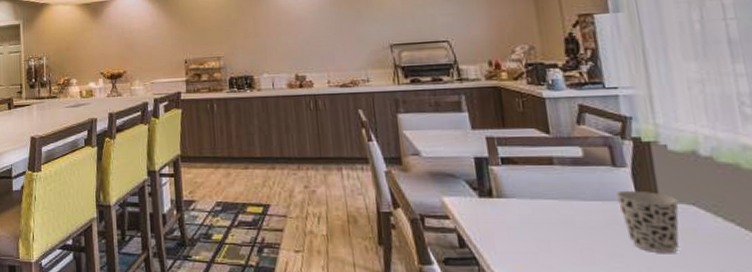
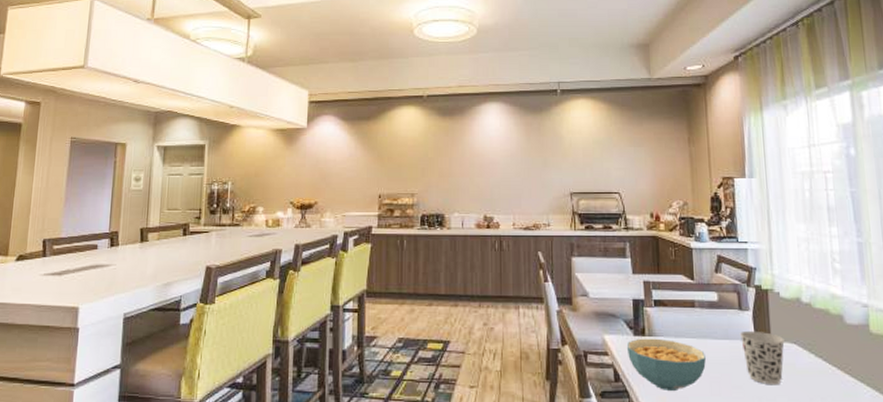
cereal bowl: none [471,200,573,258] -> present [626,338,706,390]

